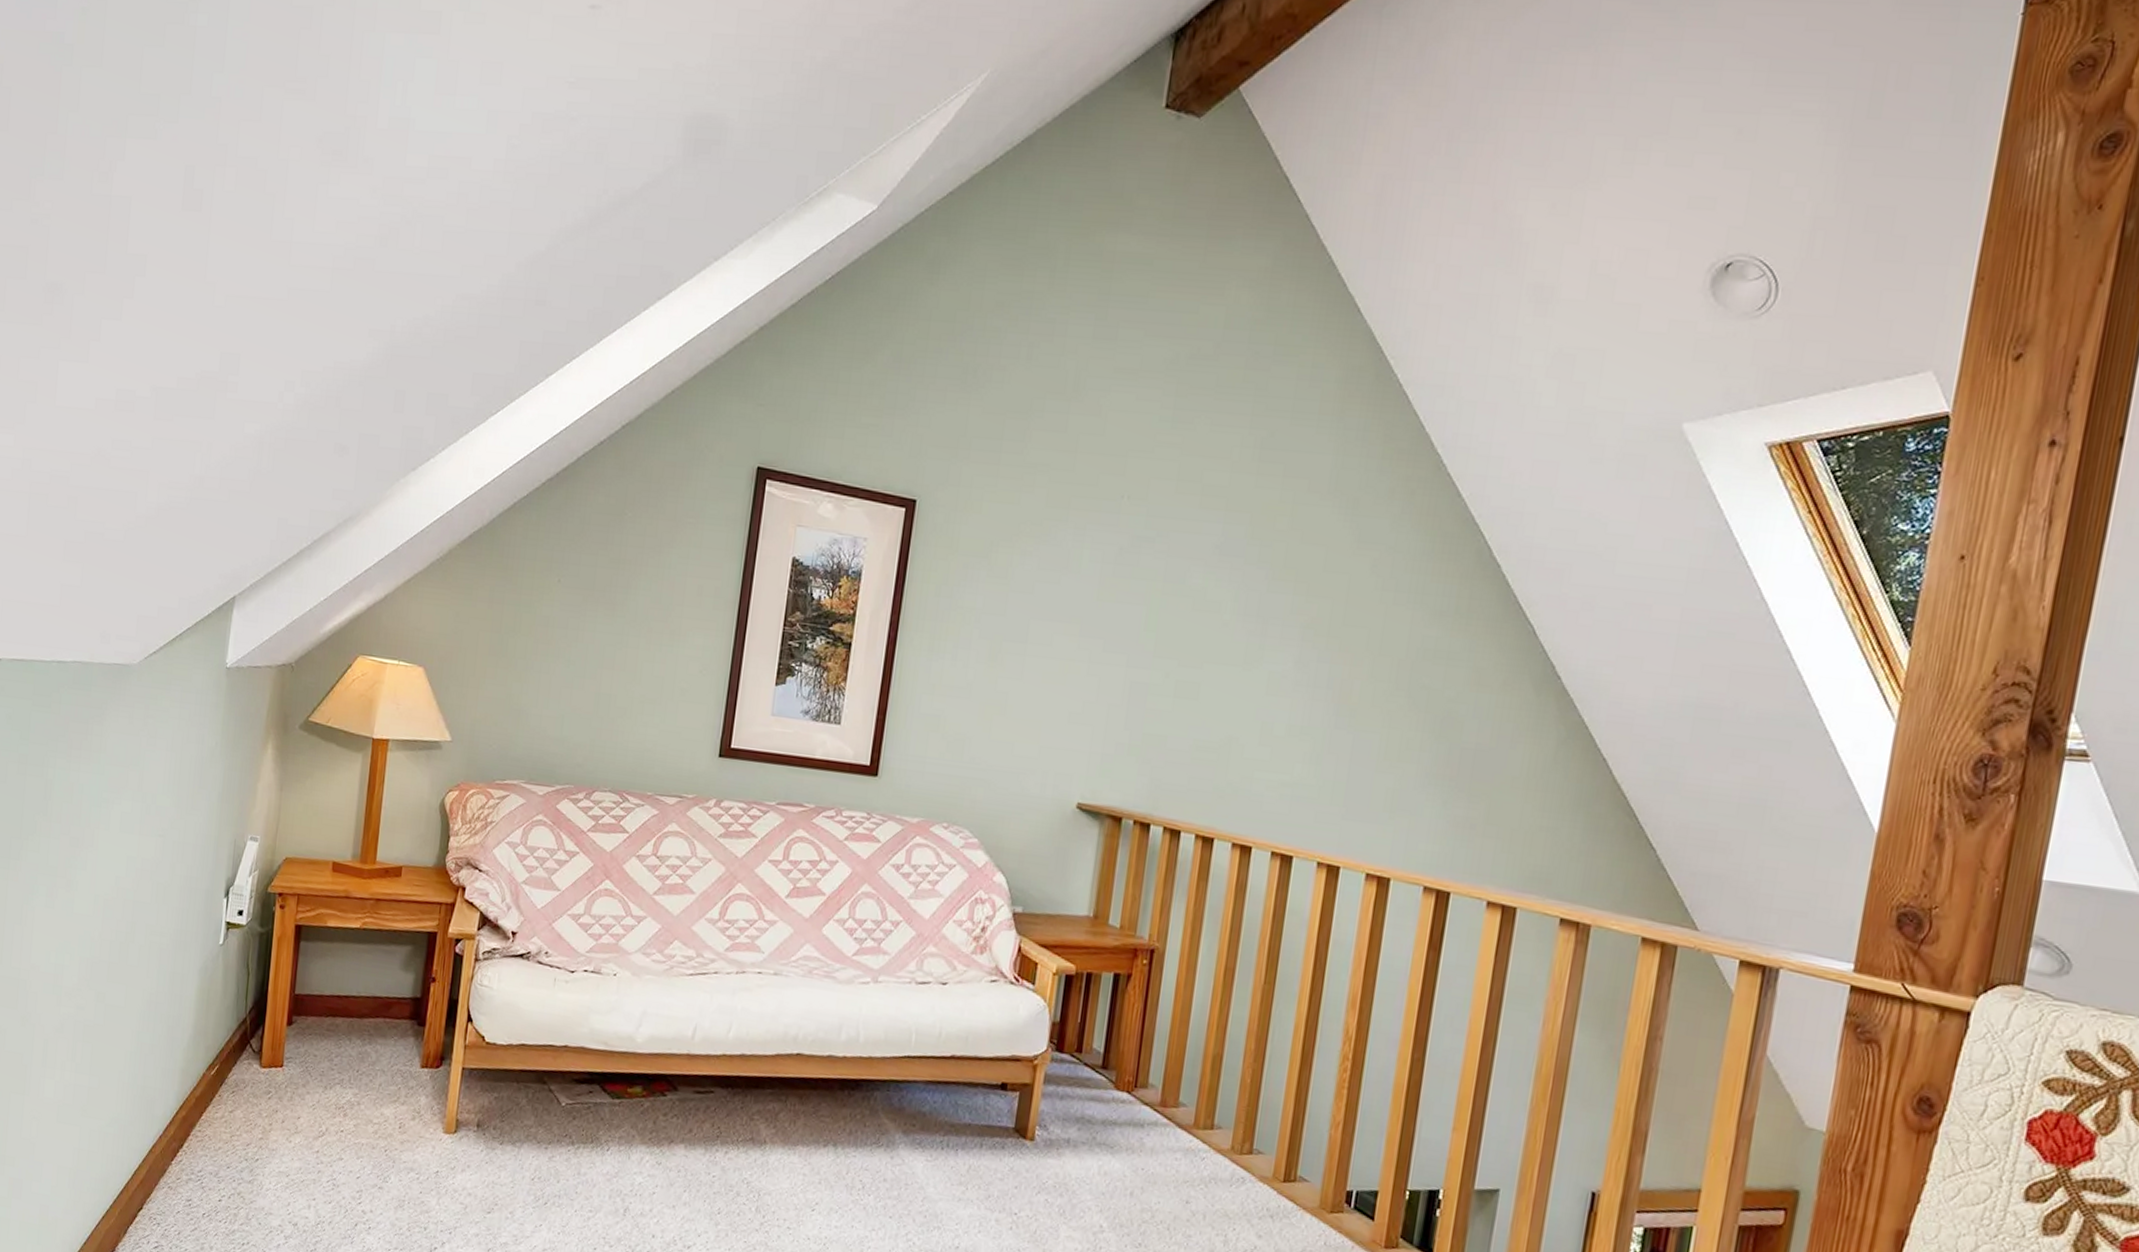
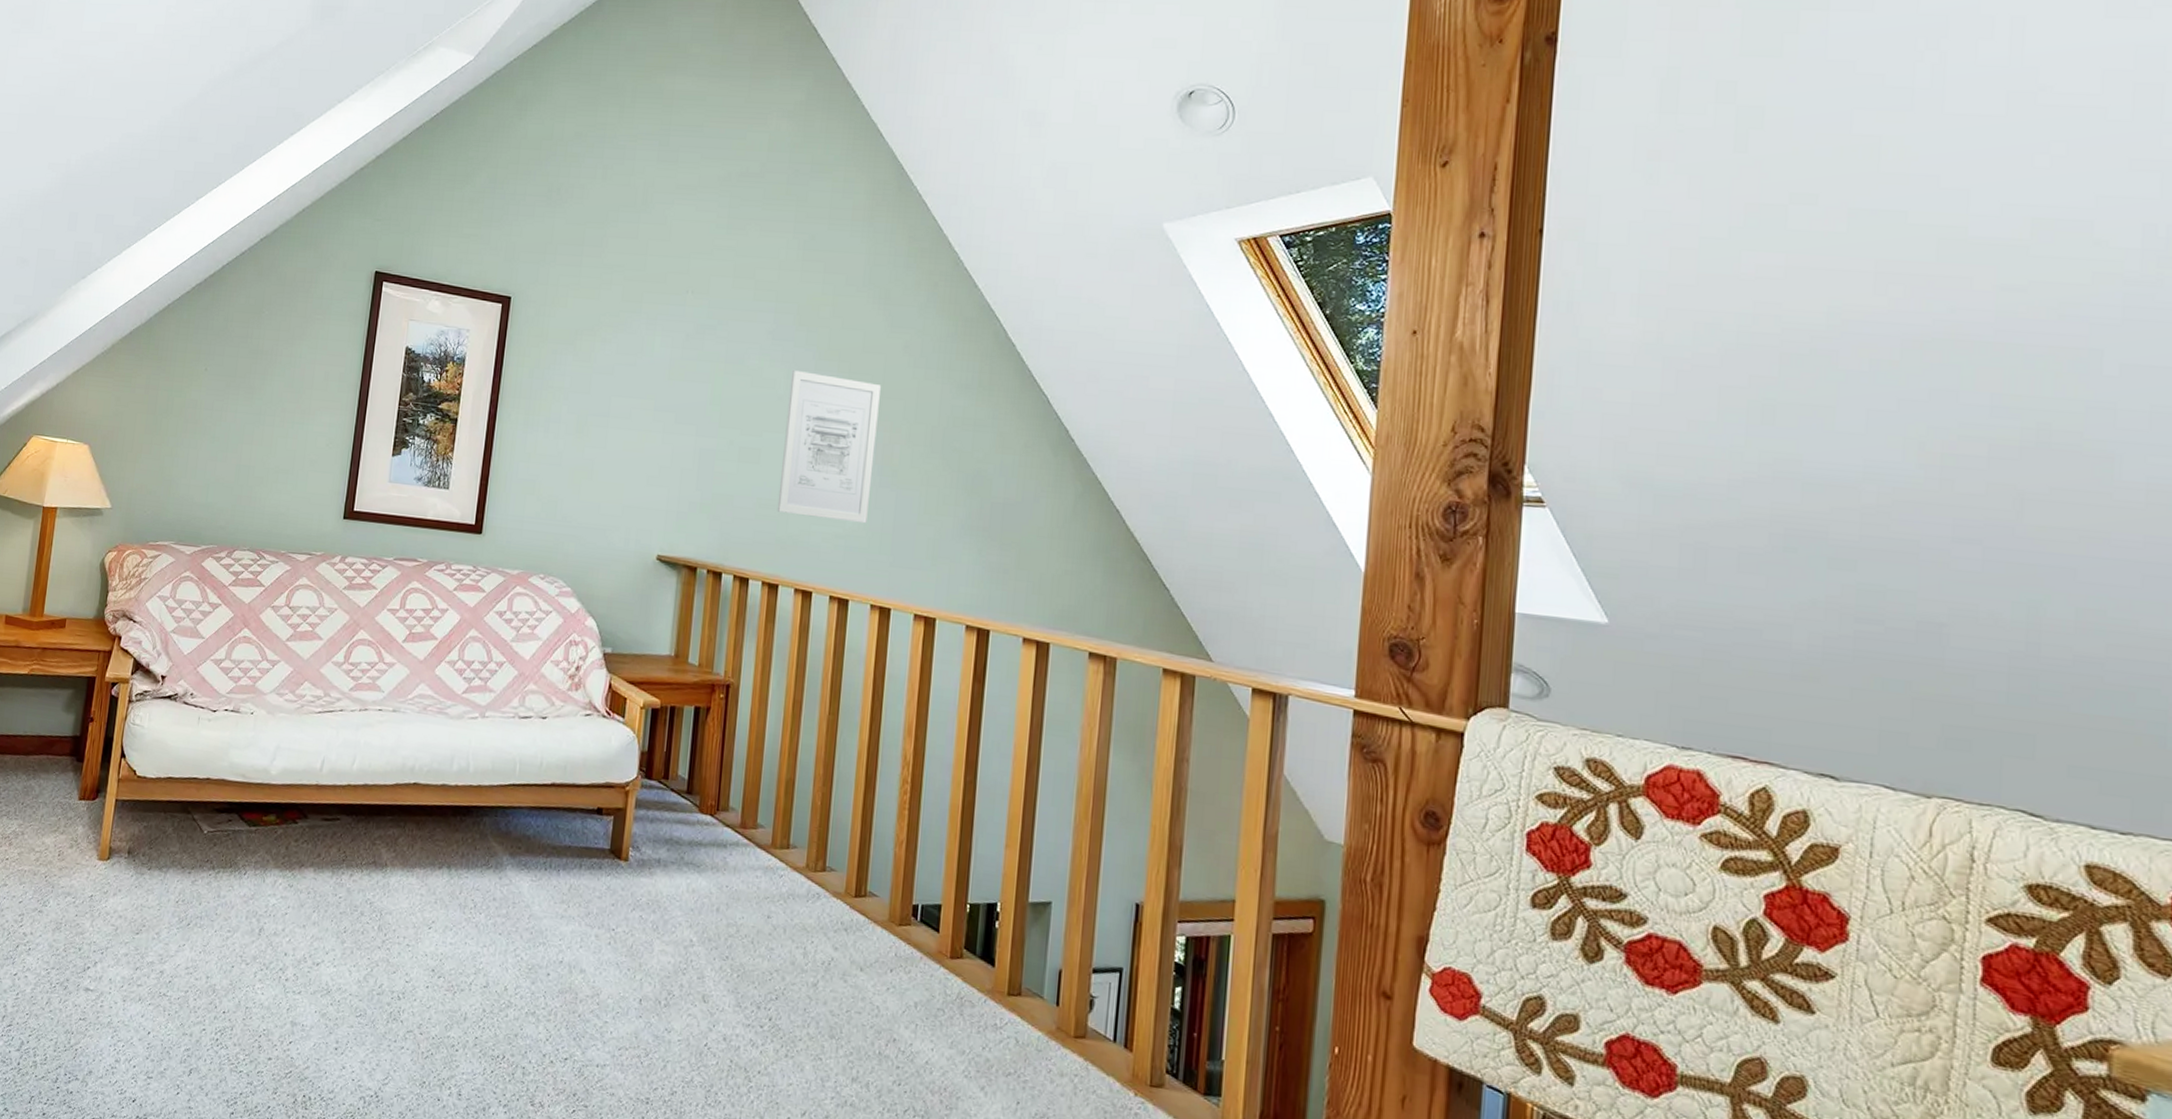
wall art: none [1216,591,1342,771] -> present [777,369,881,524]

